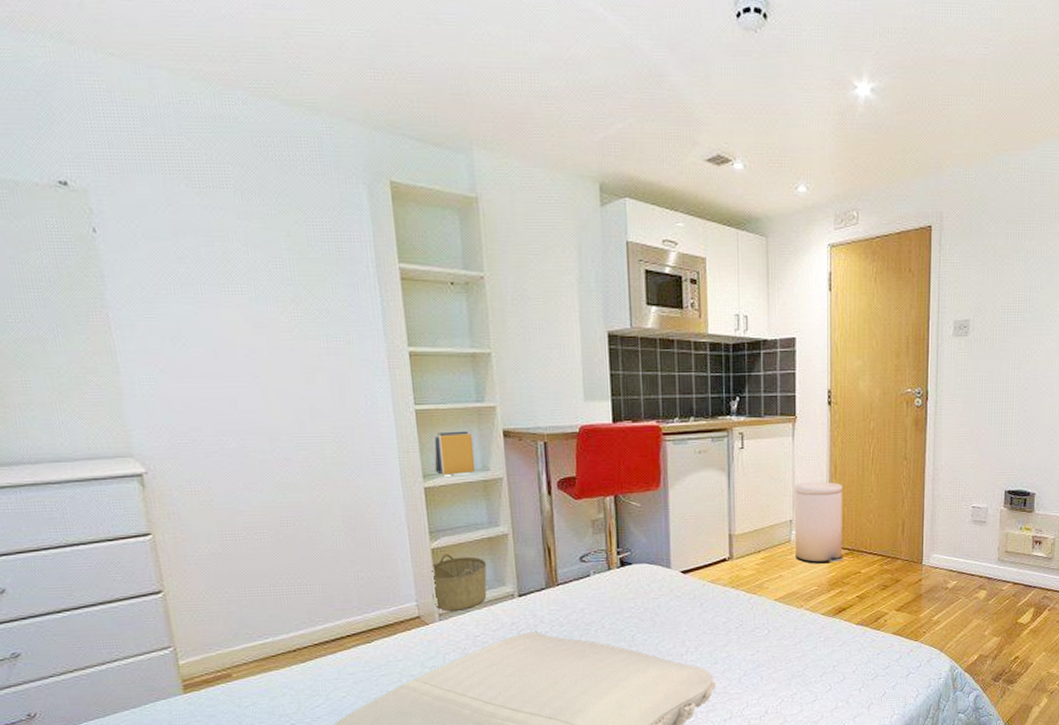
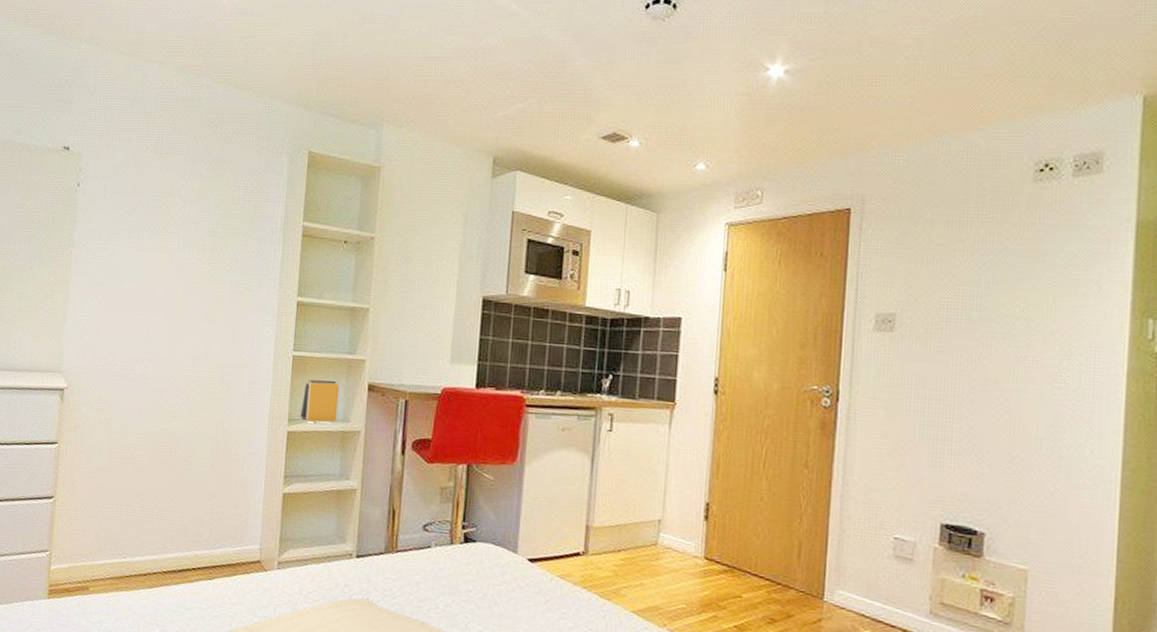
basket: present [431,554,487,611] -> none [276,501,332,562]
pedal bin: present [795,481,845,564] -> none [662,478,725,580]

